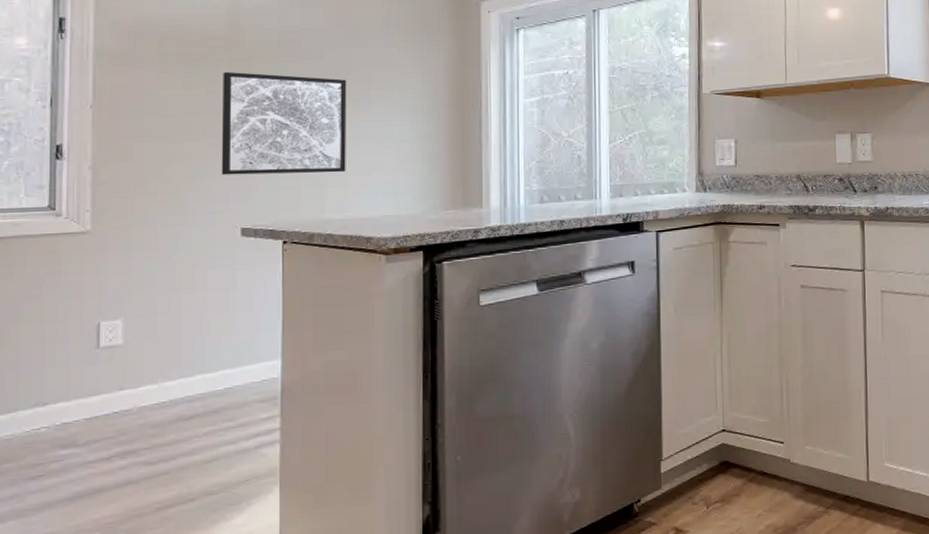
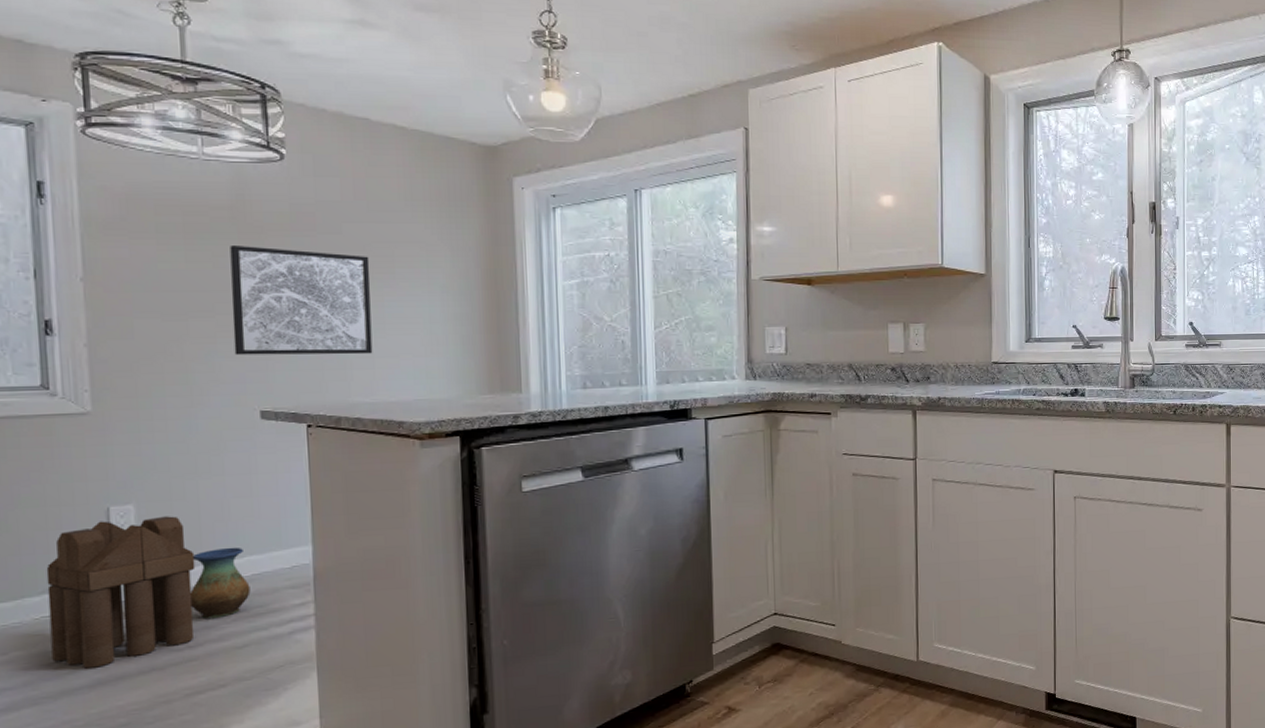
stool: none [38,330,174,481] -> present [46,516,196,669]
vase: none [167,361,222,433] -> present [190,547,251,619]

